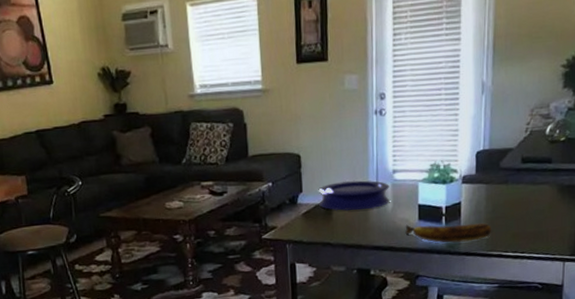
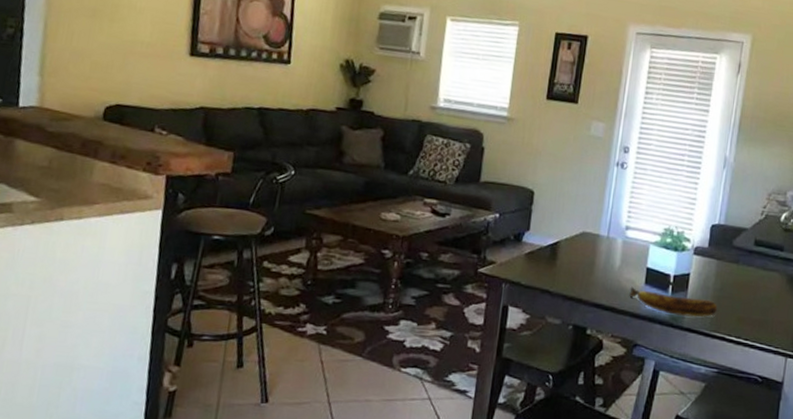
plate: present [318,180,390,211] -> none [544,227,620,263]

